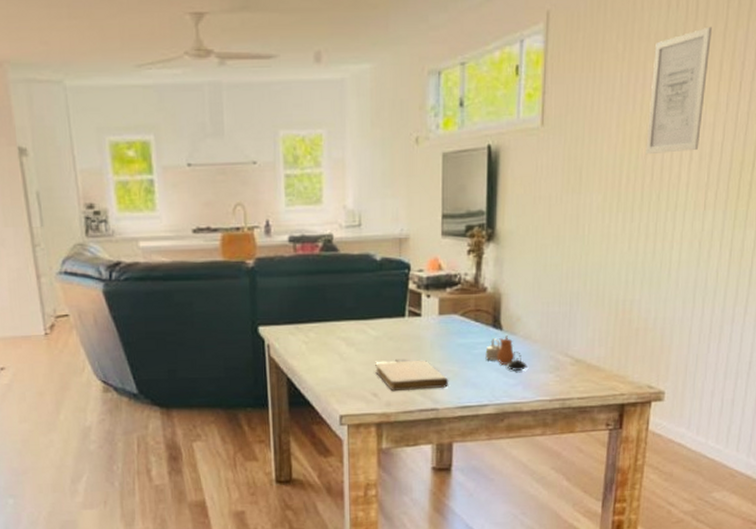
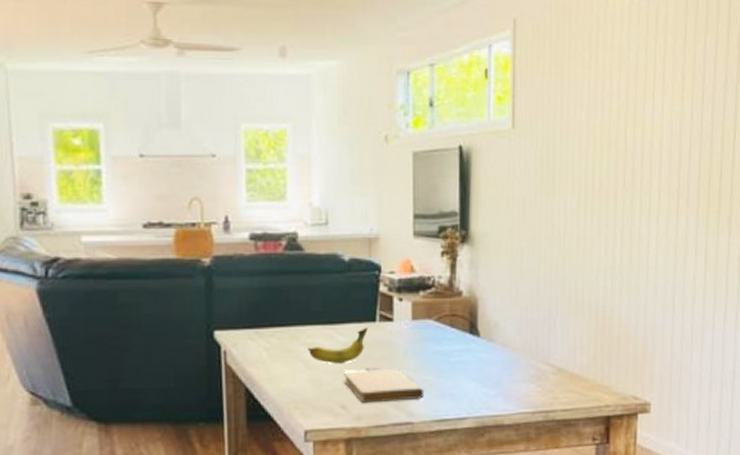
fruit: none [342,322,397,356] -> present [307,327,368,364]
teapot: present [485,336,527,371] -> none [462,342,507,380]
wall art: present [645,26,712,155] -> none [616,41,672,160]

